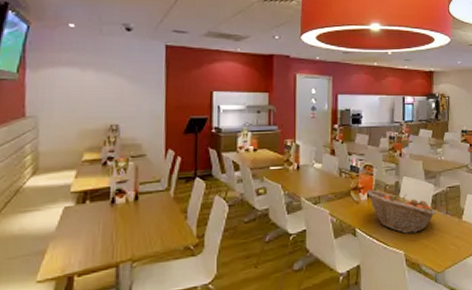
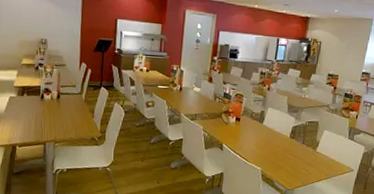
fruit basket: present [366,189,436,234] -> none [235,114,294,155]

